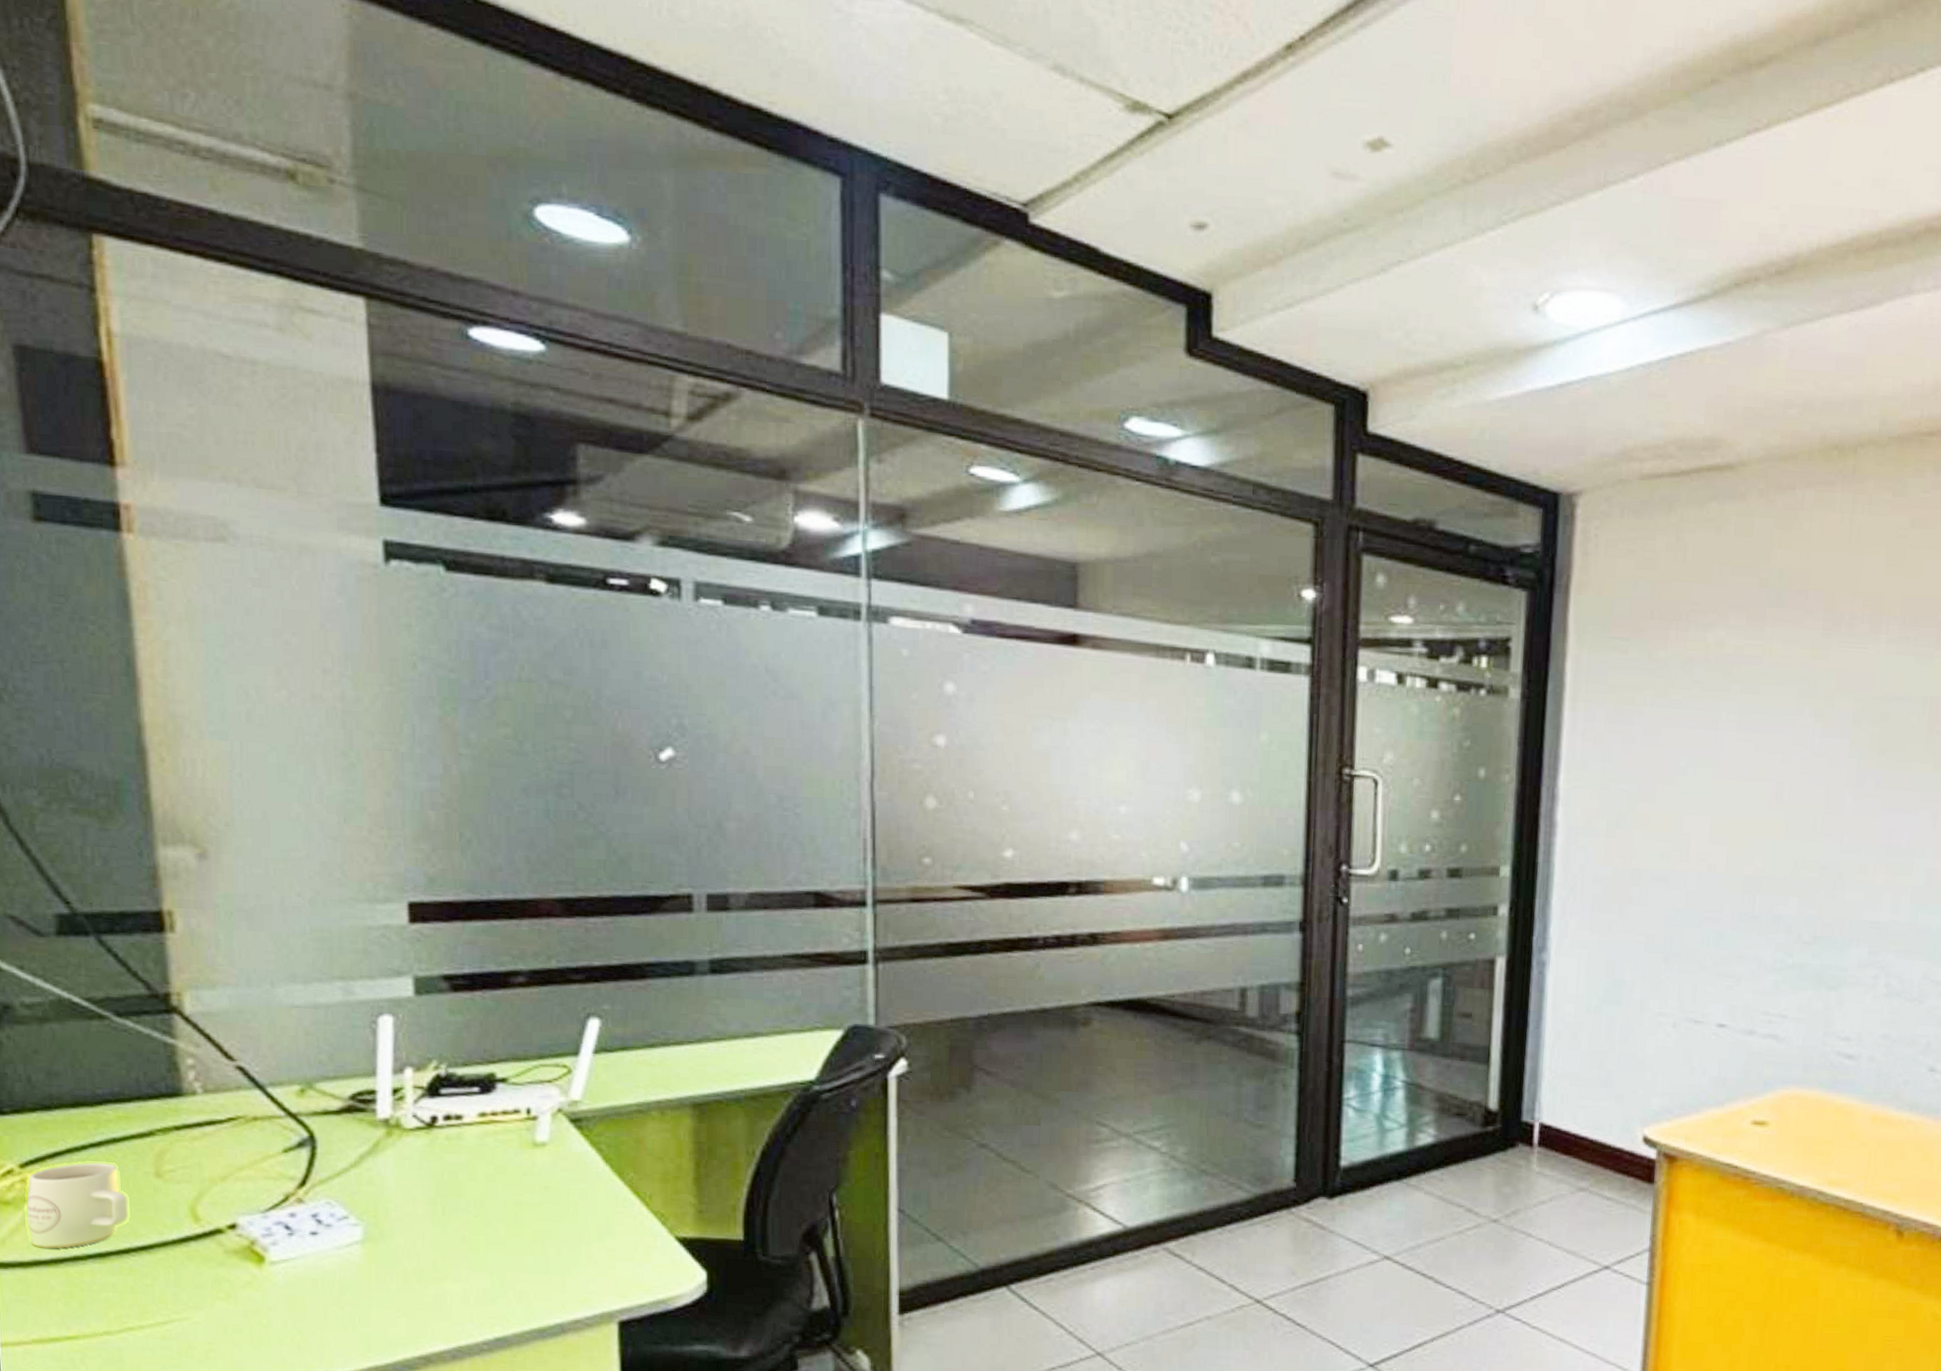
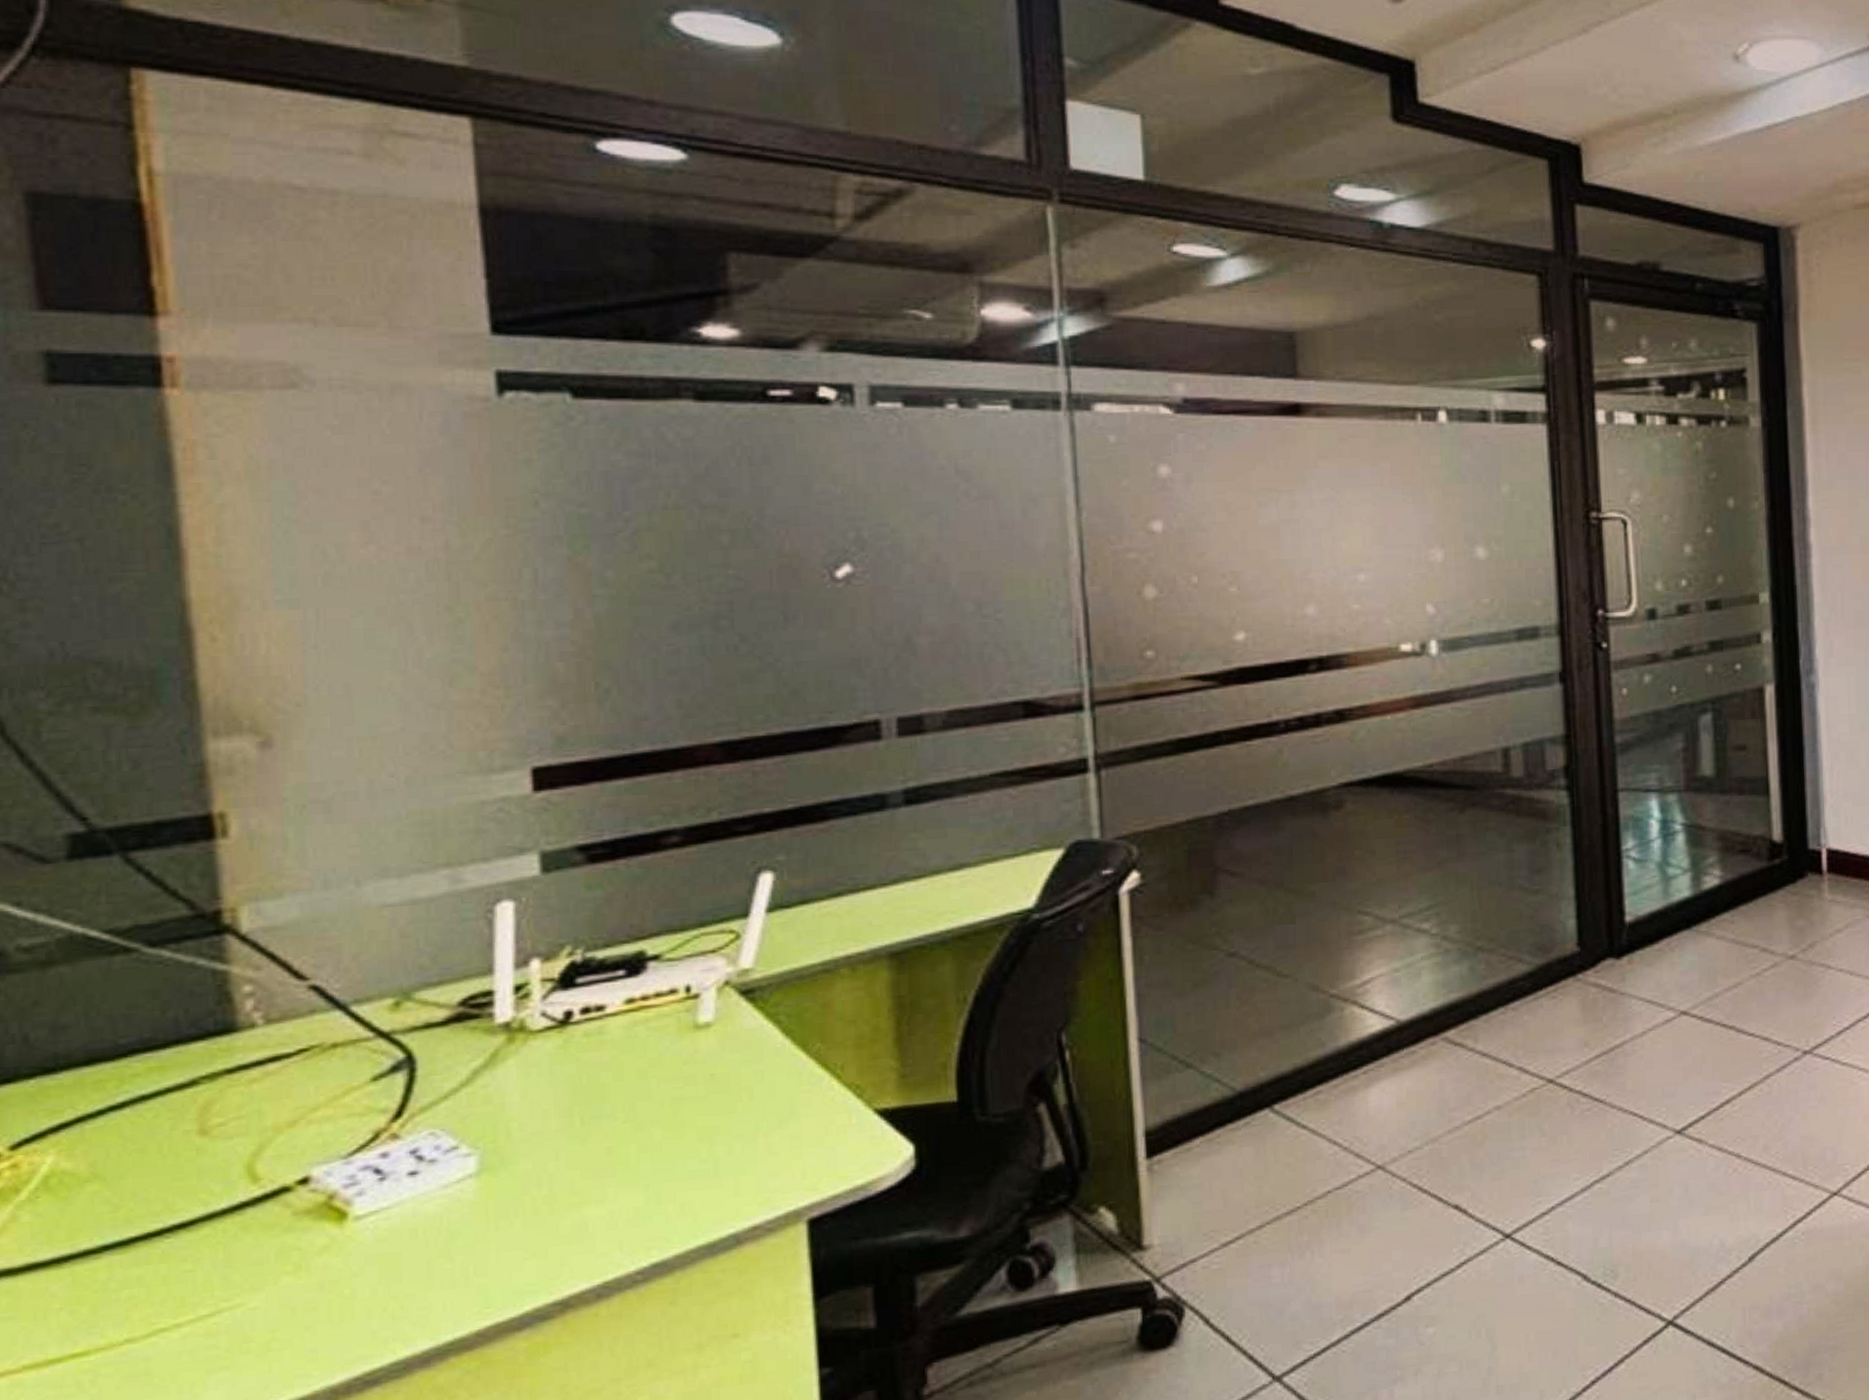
mug: present [26,1162,129,1249] -> none [17,1127,162,1248]

